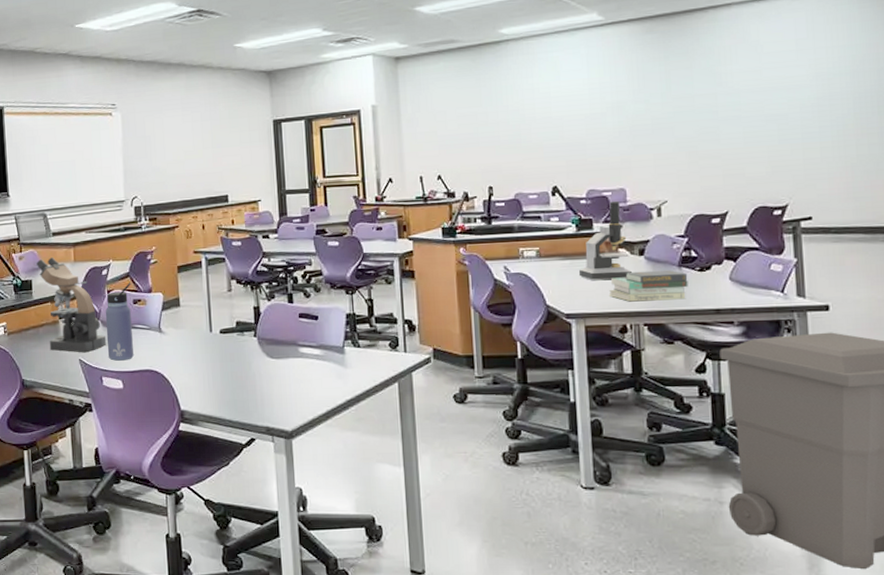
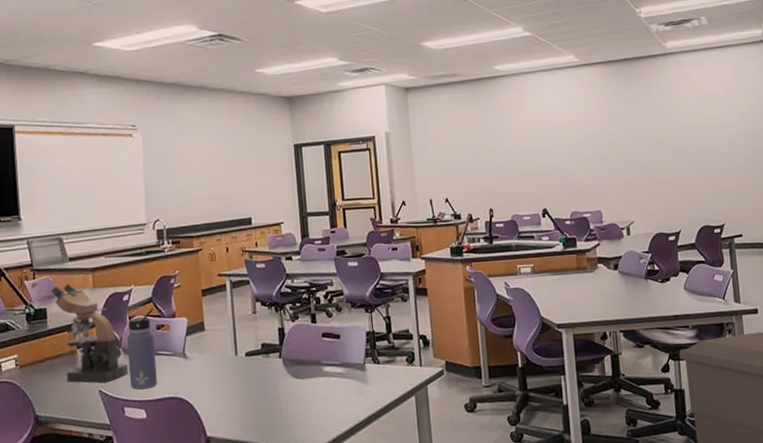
microscope: present [579,201,632,281] -> none [567,221,609,294]
books: present [609,270,688,302] -> none [592,282,653,312]

